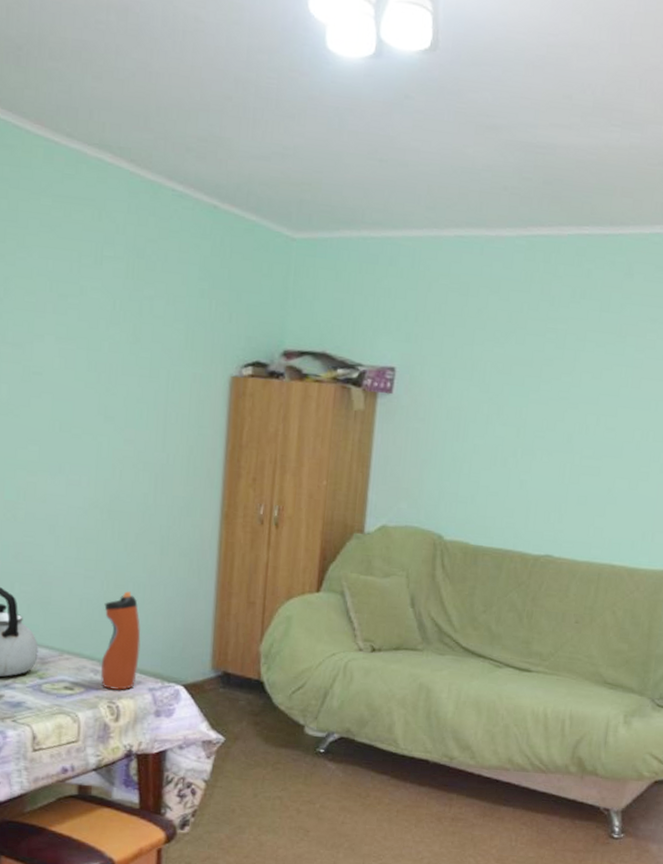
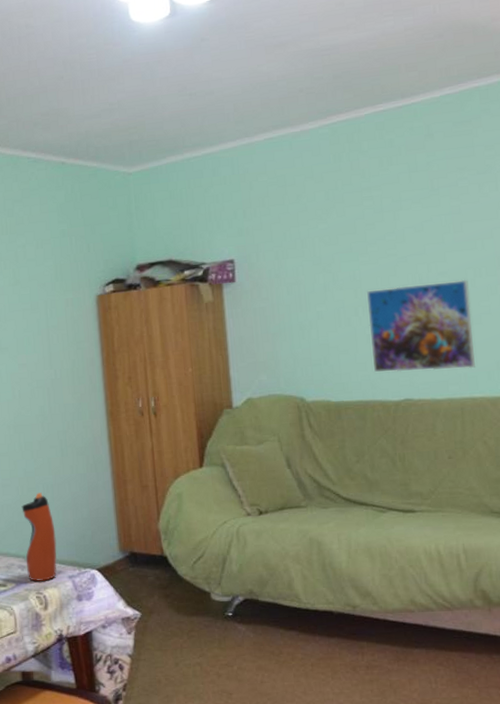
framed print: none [520,432,634,535] -> present [367,279,475,373]

